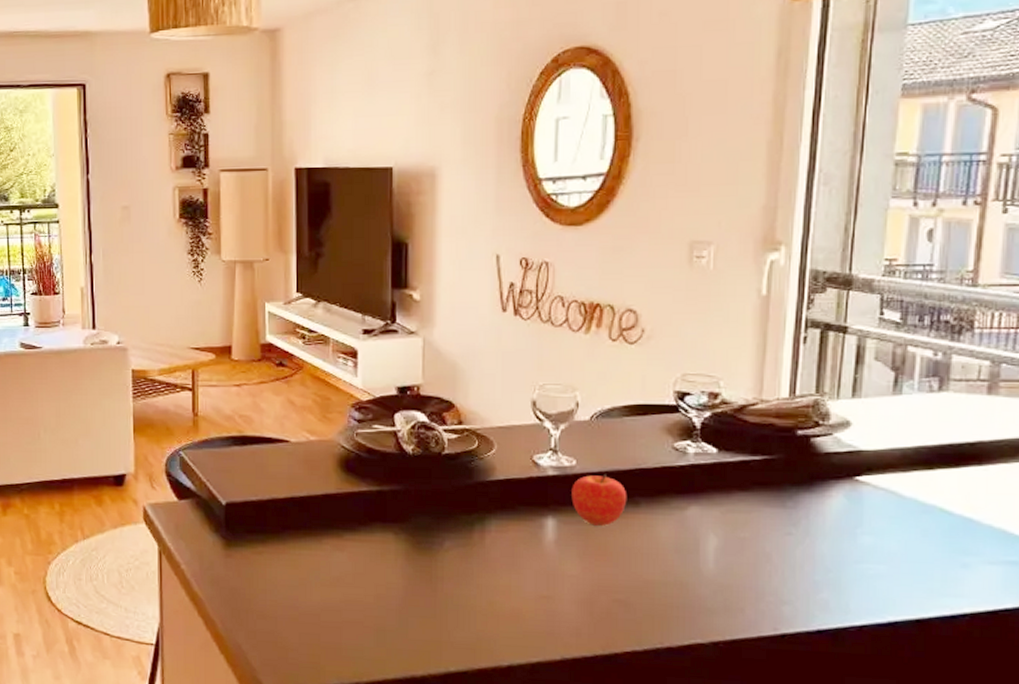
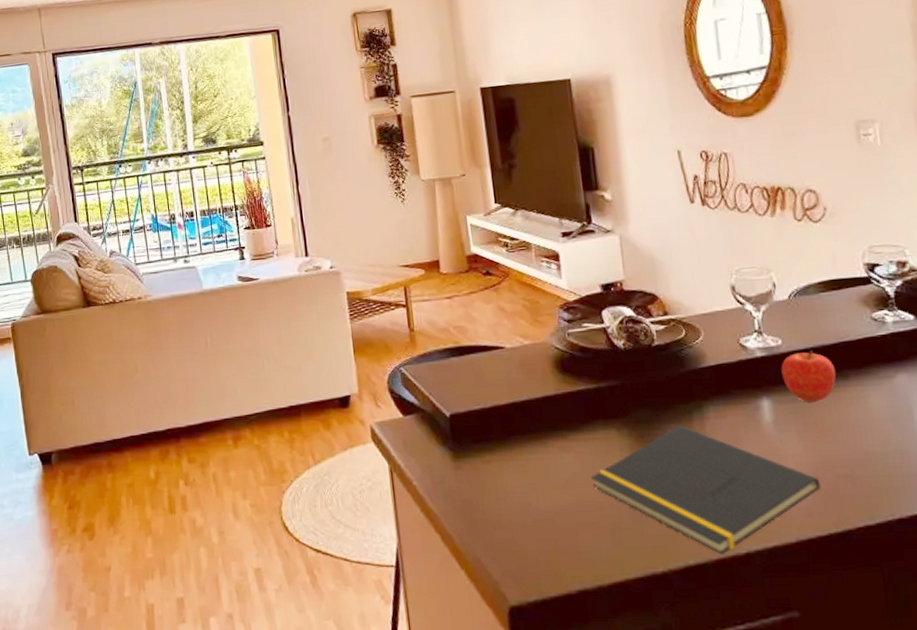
notepad: none [361,535,594,665] -> present [590,425,821,555]

